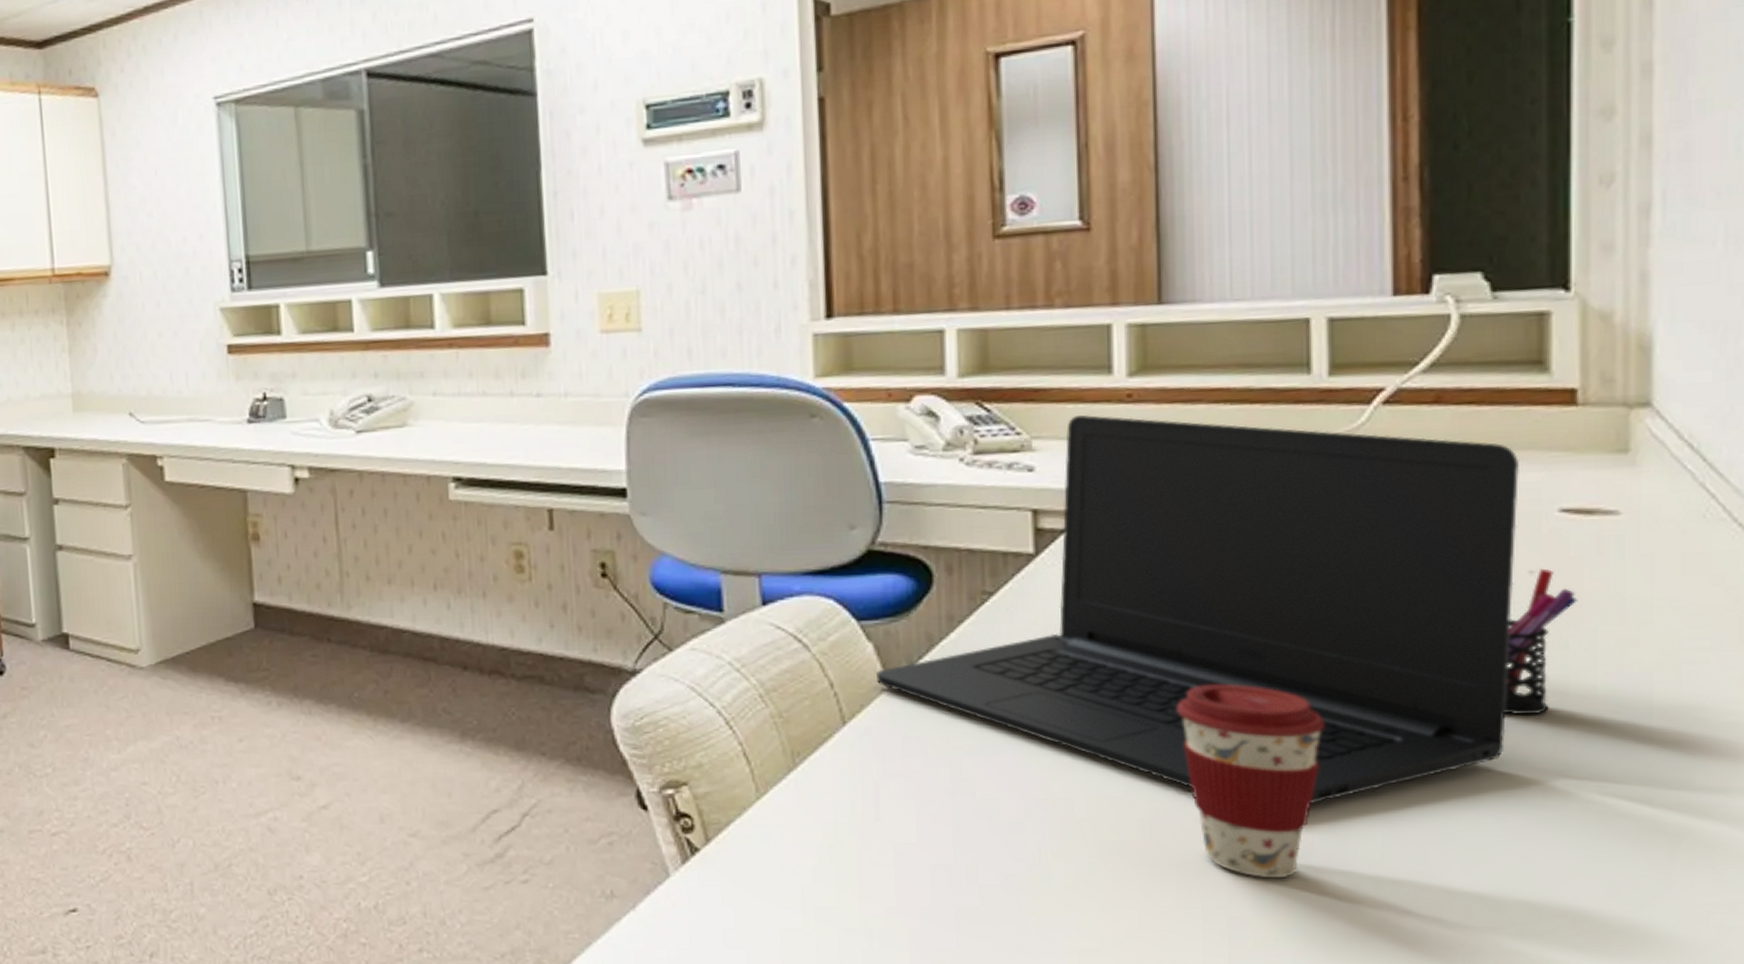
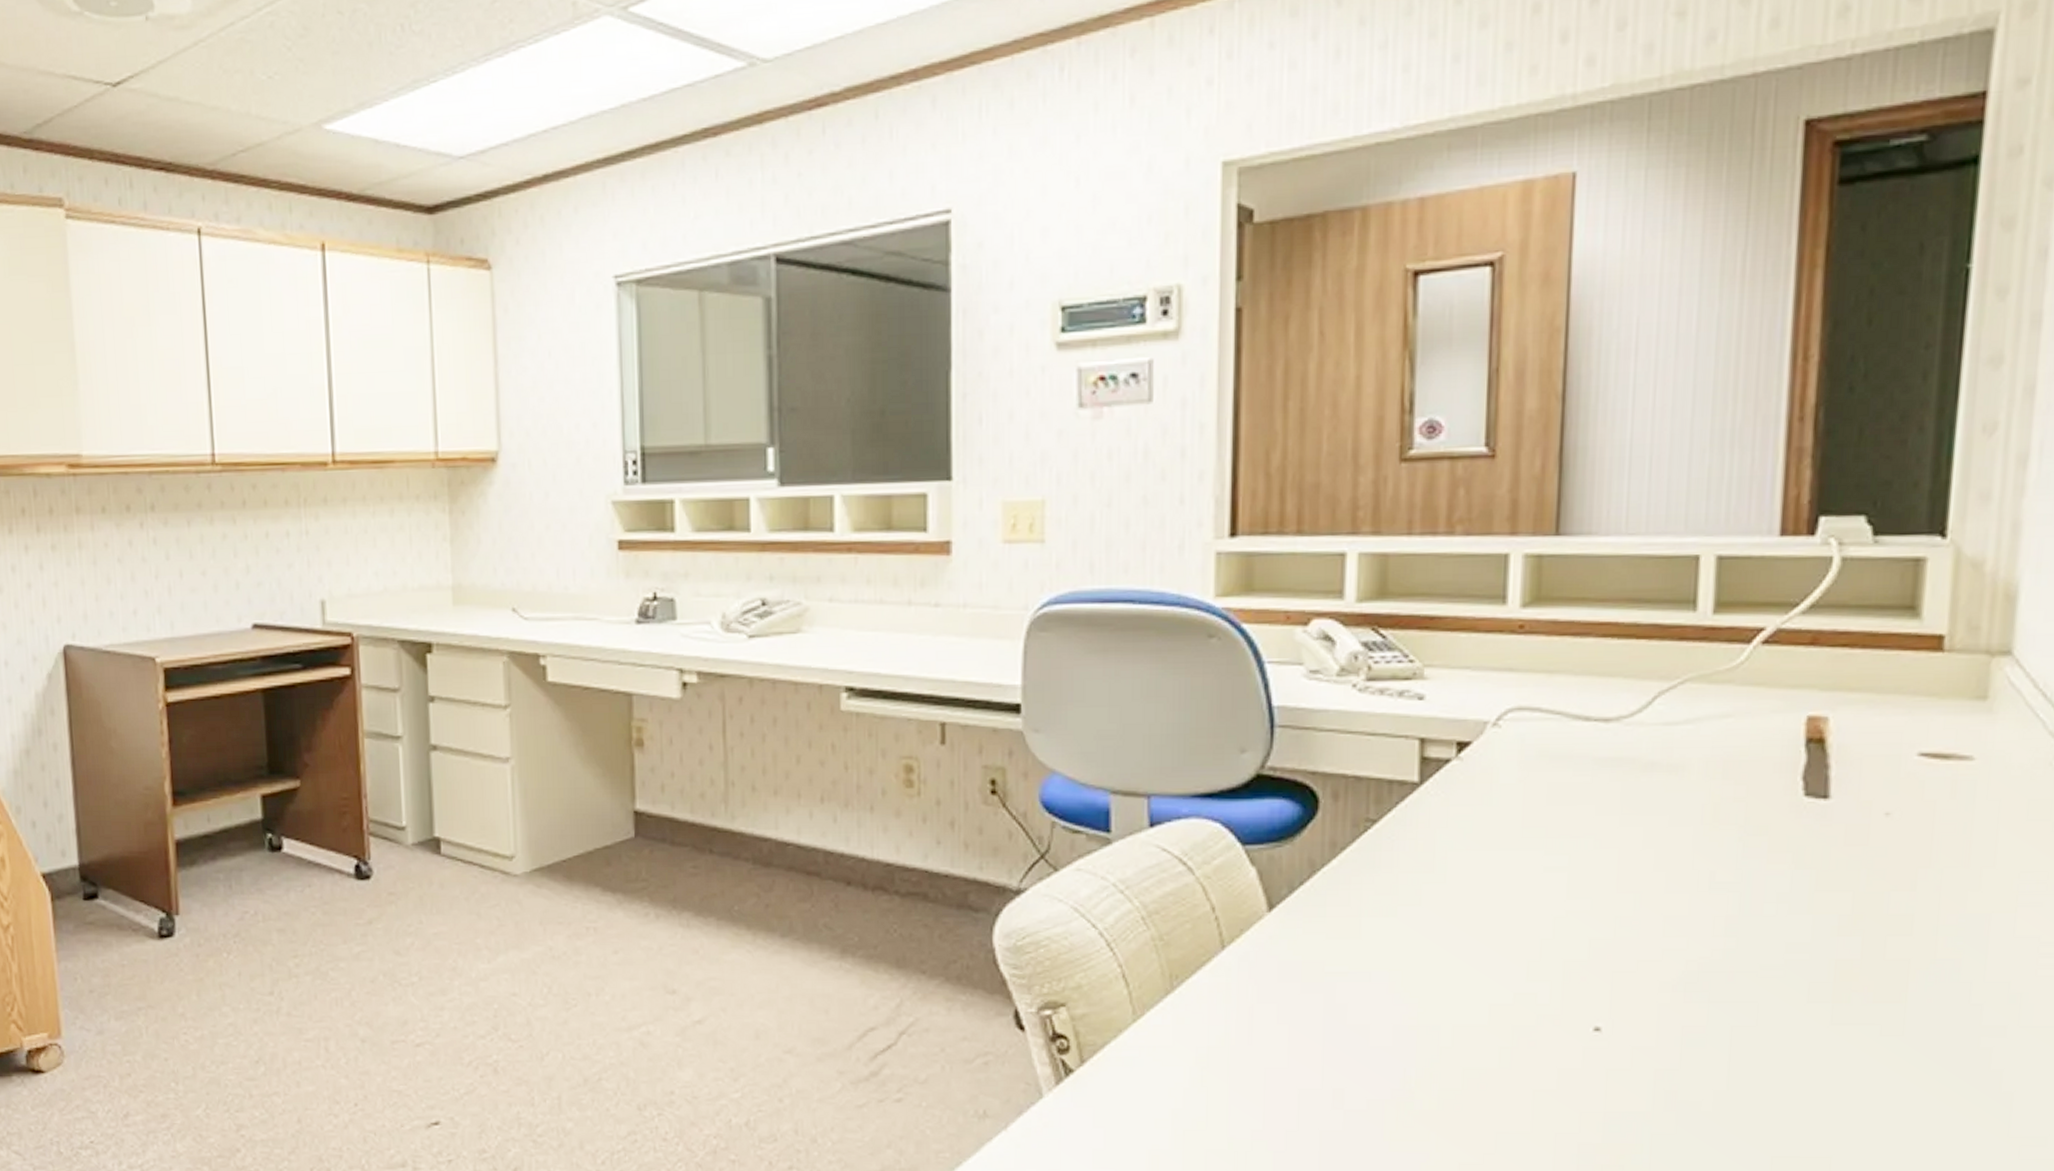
laptop: present [876,415,1519,803] -> none [1258,645,1885,1035]
coffee cup: present [1177,685,1324,879] -> none [1544,917,1683,1108]
pen holder: present [1504,568,1578,716] -> none [1851,810,1928,953]

